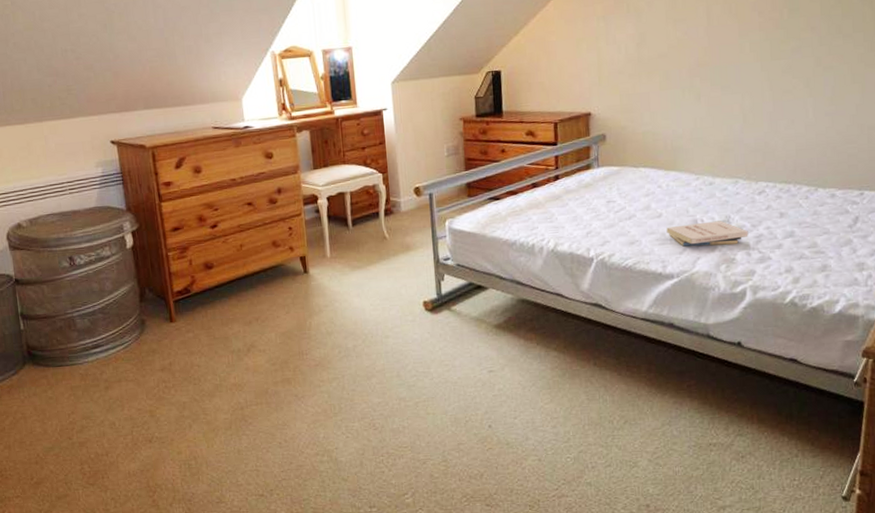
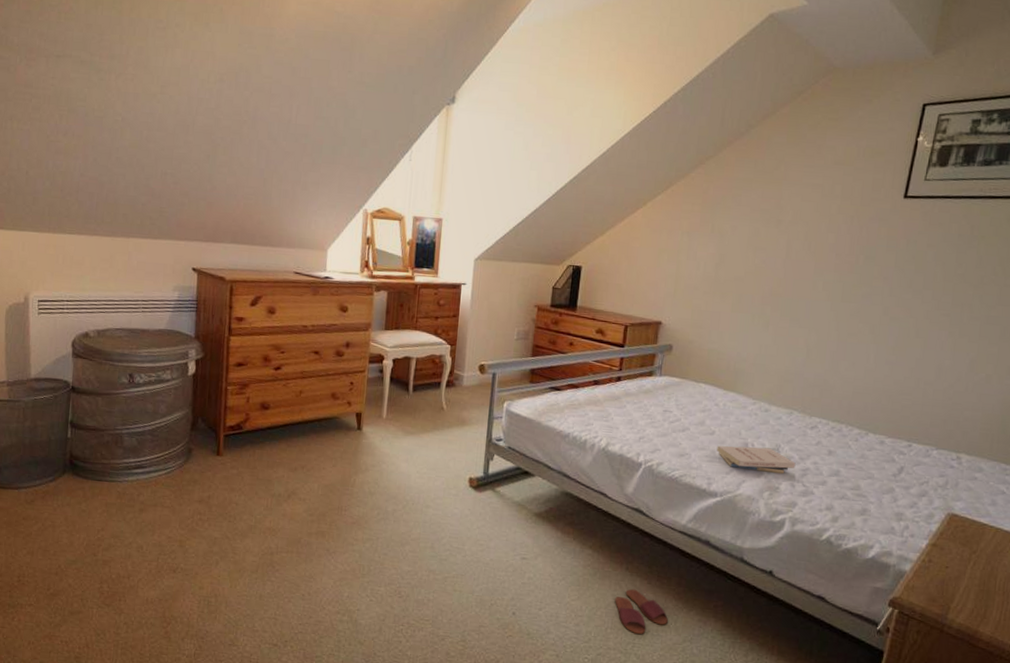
slippers: none [588,382,644,427] -> present [615,588,668,635]

